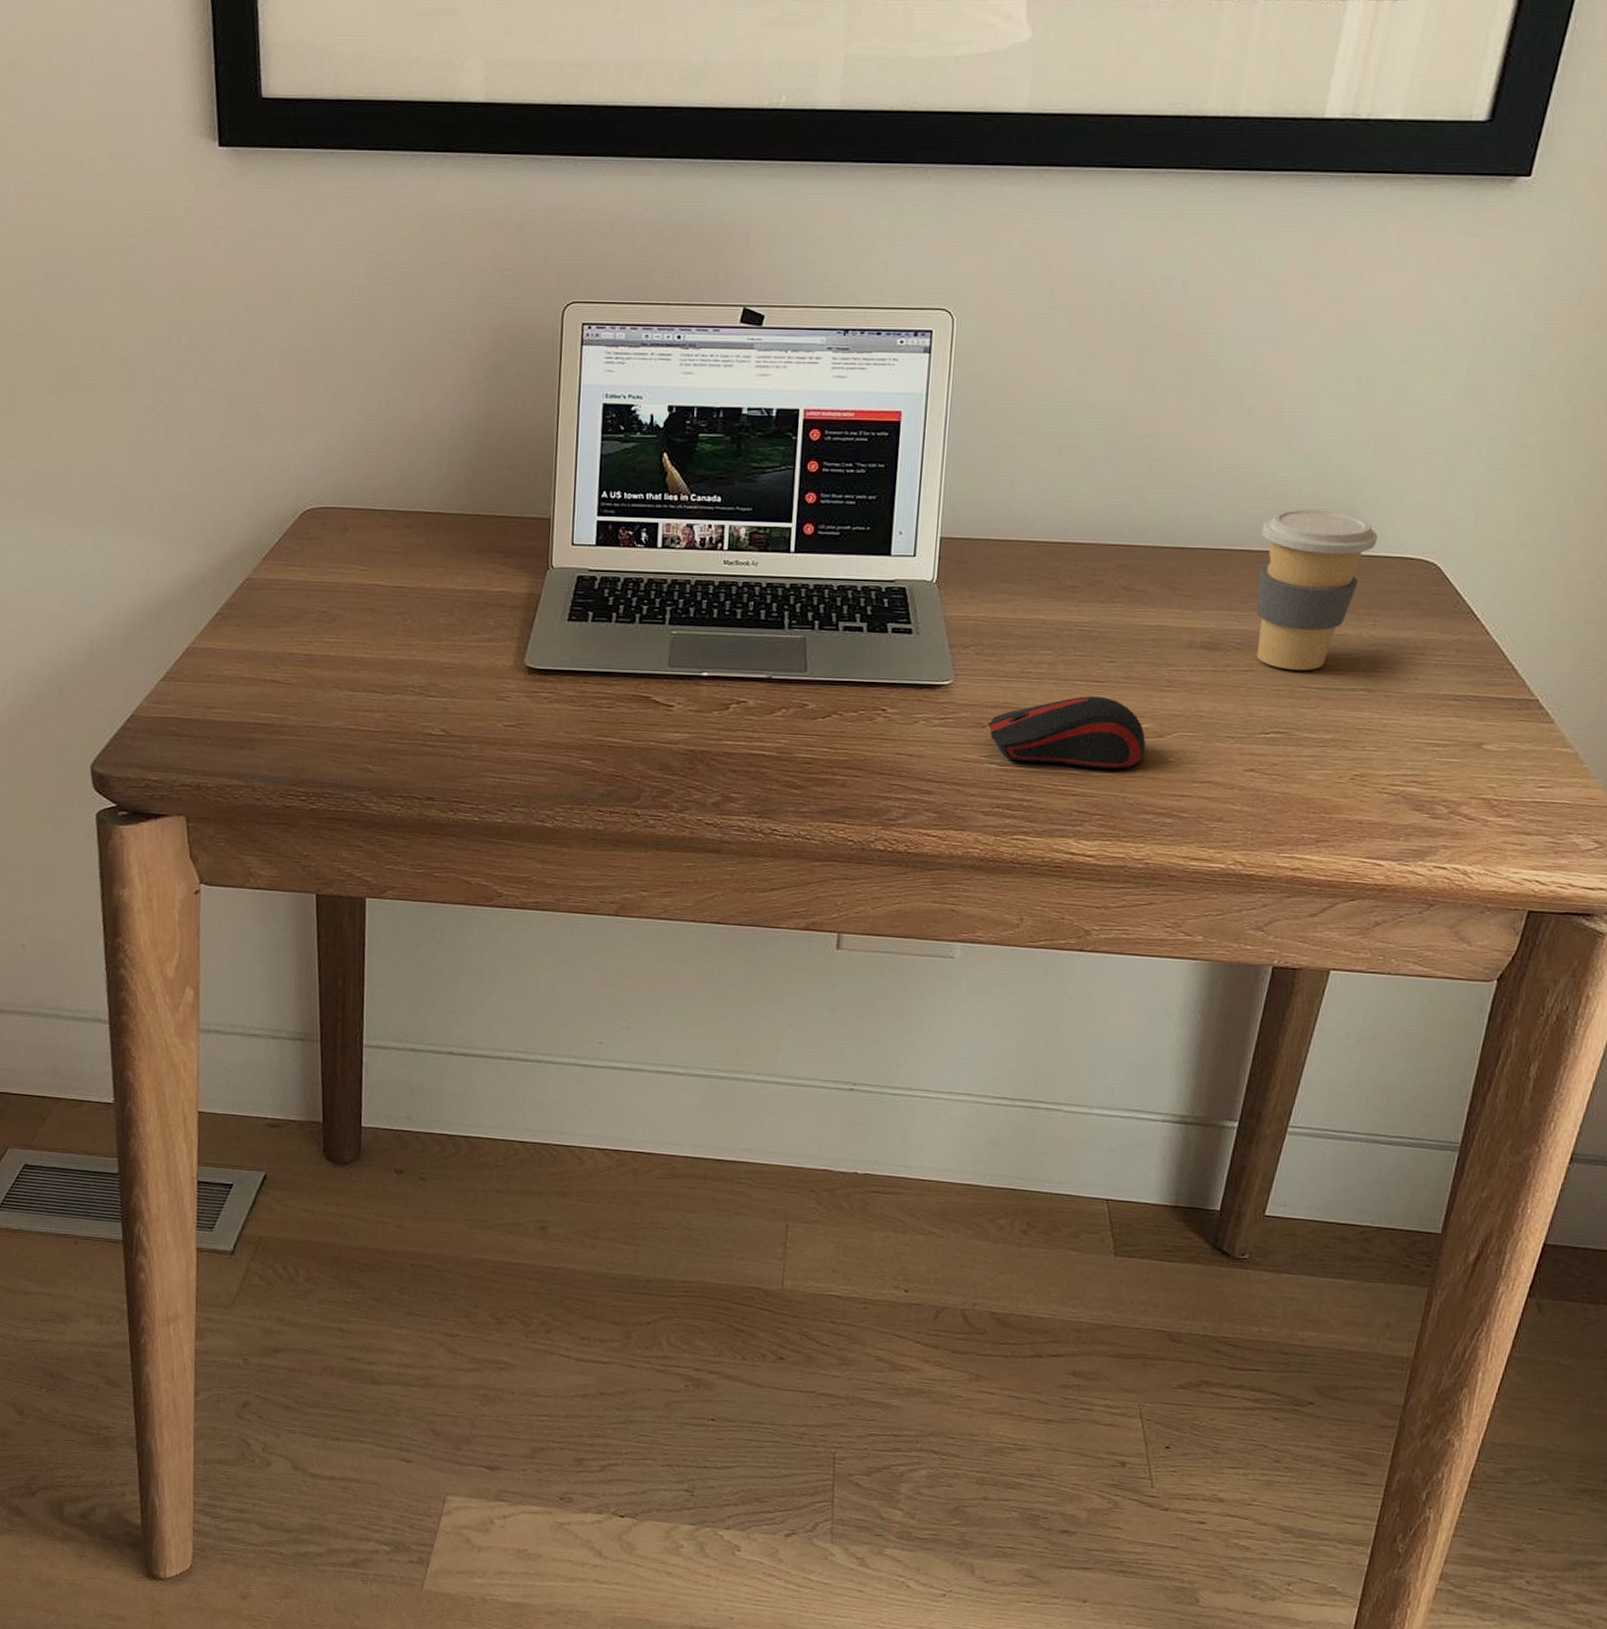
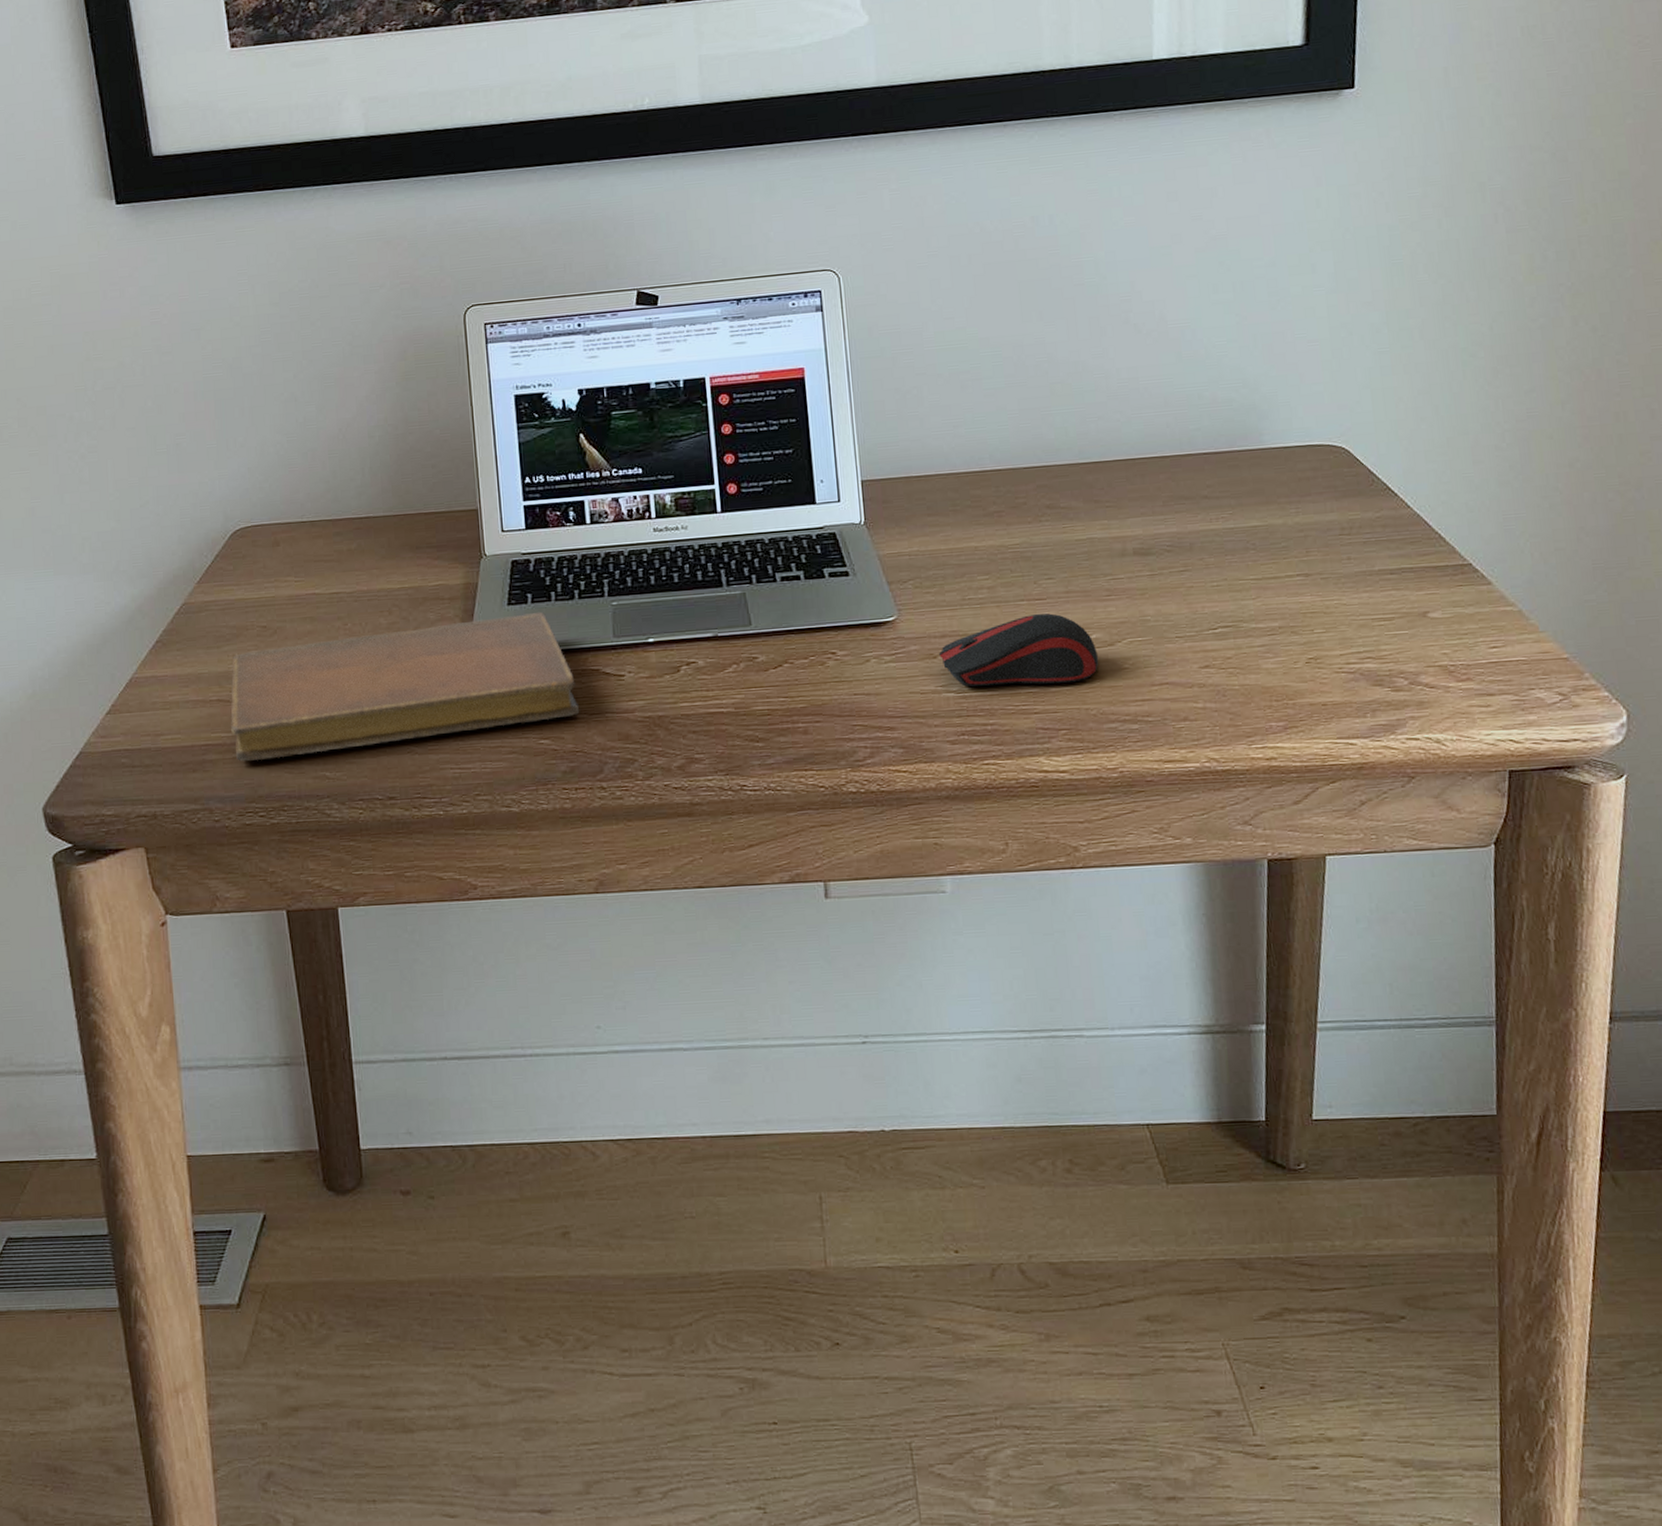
notebook: none [281,631,625,746] -> present [230,611,580,762]
coffee cup: present [1256,508,1378,670] -> none [1170,410,1283,565]

